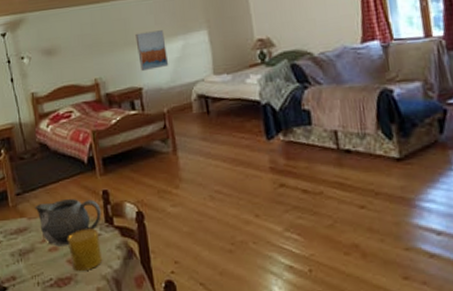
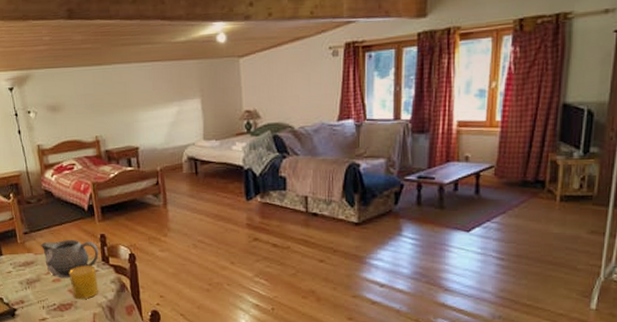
wall art: present [135,30,169,72] -> none [134,95,164,133]

